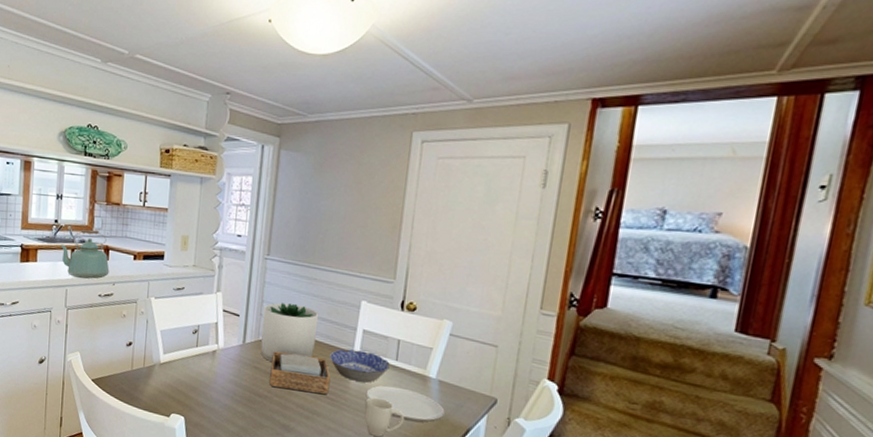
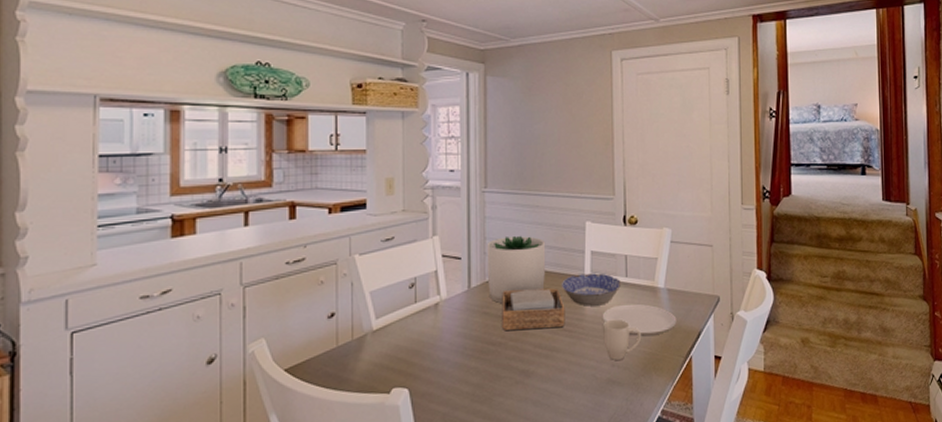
kettle: present [60,229,110,279] -> none [229,184,298,247]

